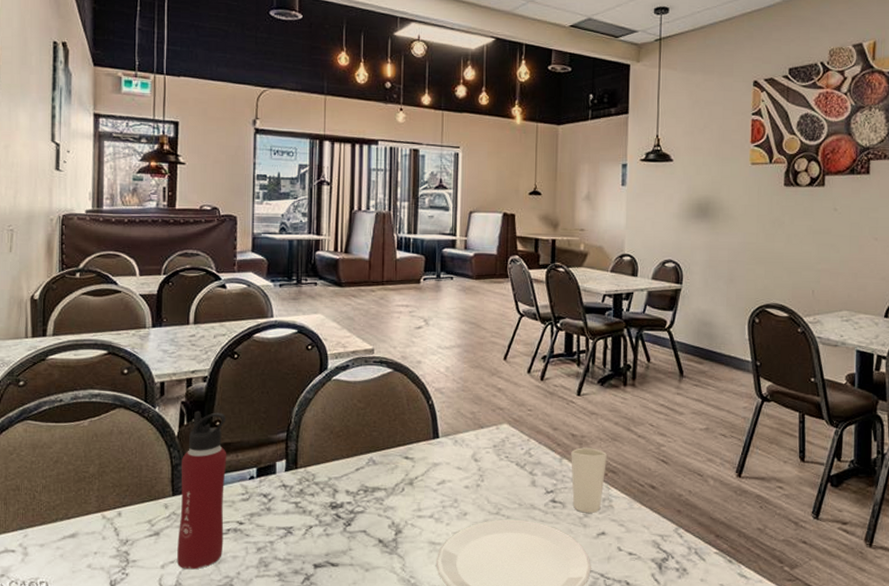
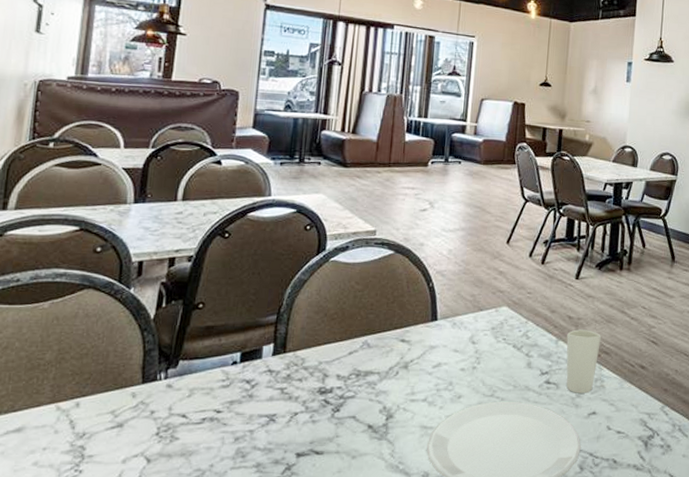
water bottle: present [177,411,227,570] -> none [141,292,211,464]

